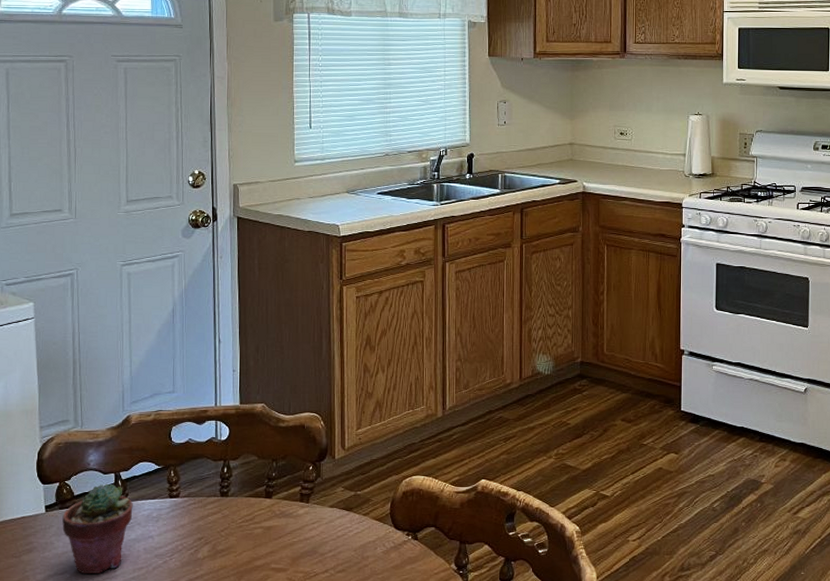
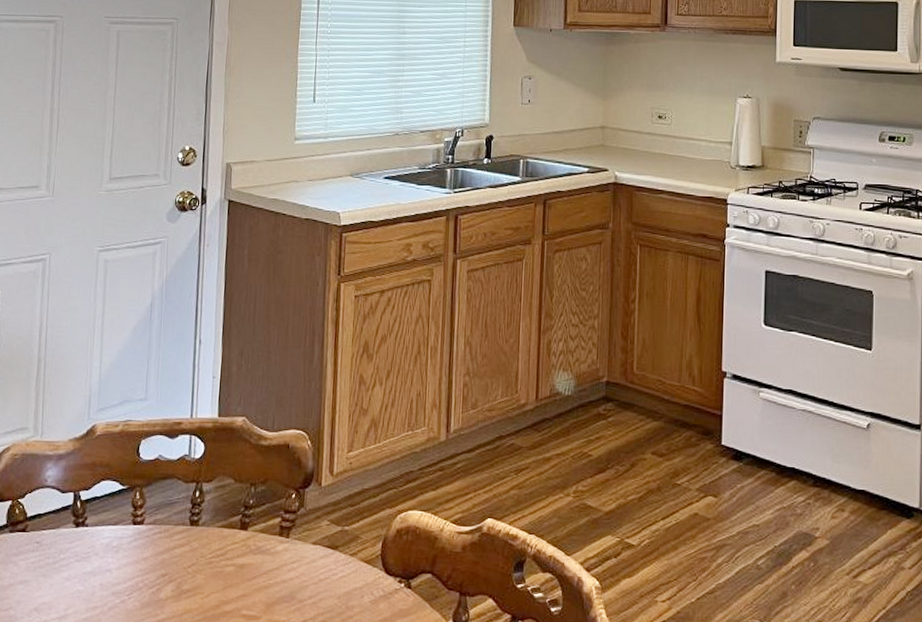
potted succulent: present [62,483,133,574] -> none [11,504,92,612]

